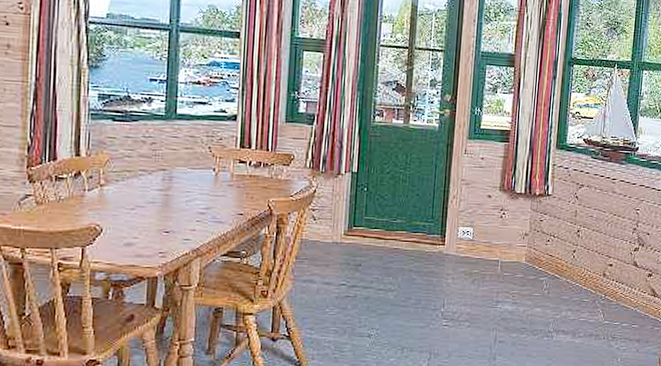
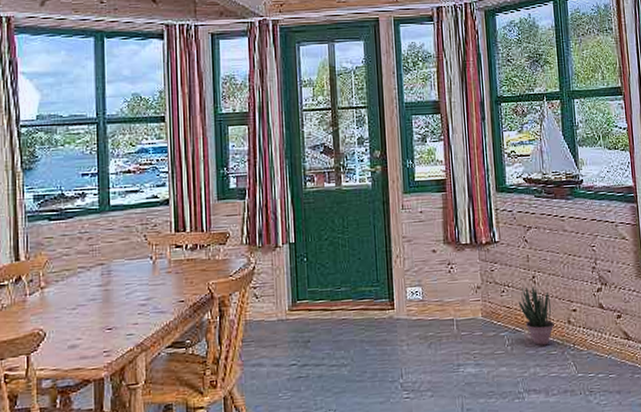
potted plant: none [560,238,591,293] -> present [518,285,554,346]

